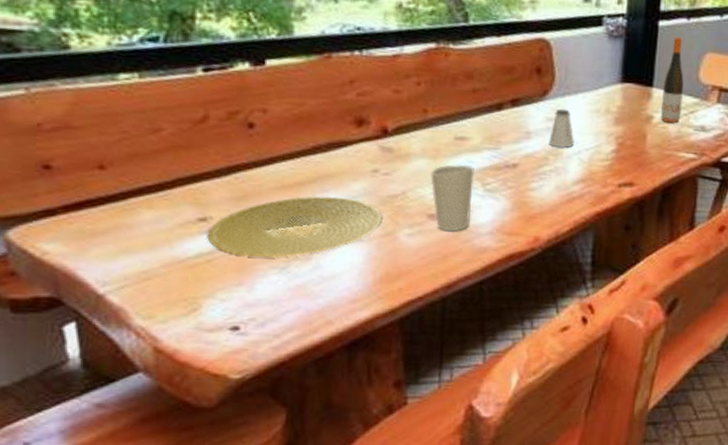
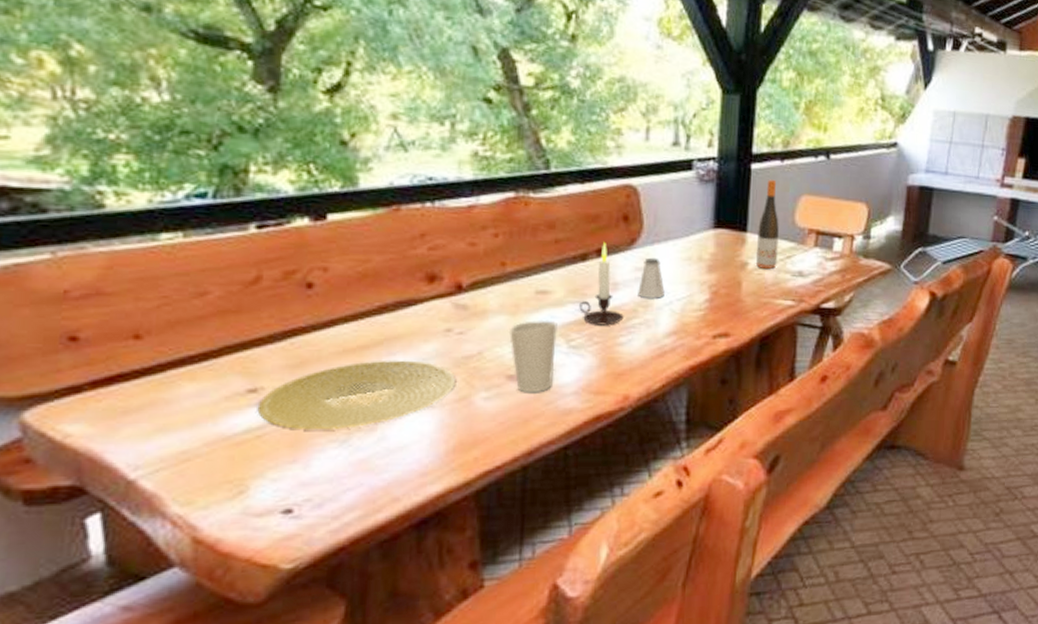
candle: none [494,92,536,172] -> present [579,241,624,326]

